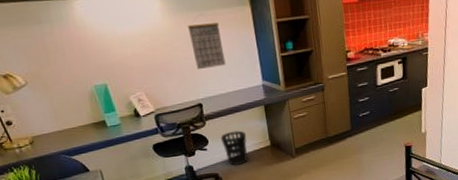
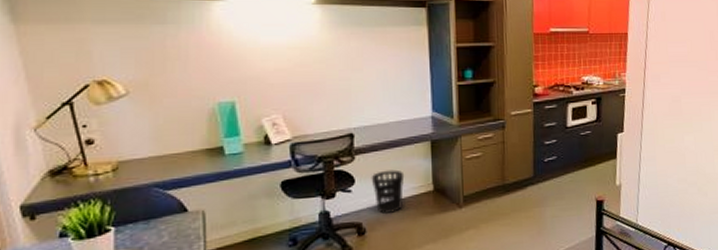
calendar: present [187,22,226,70] -> none [349,40,390,94]

